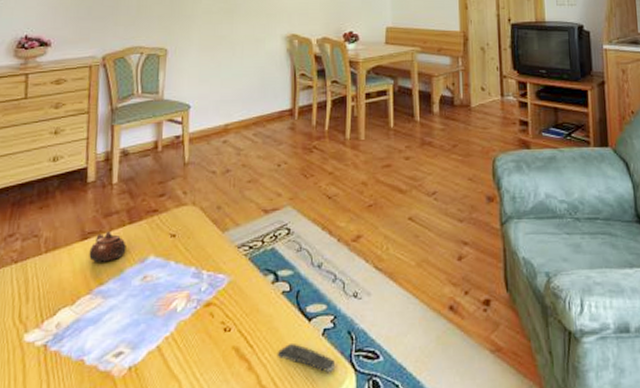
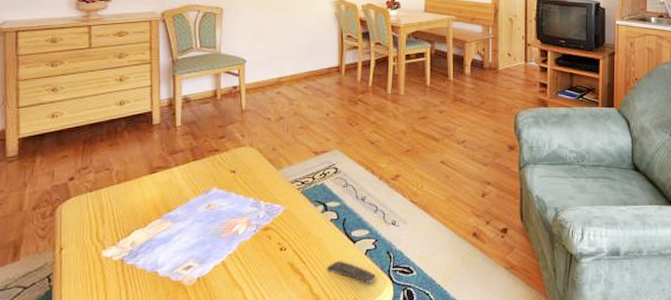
teapot: present [89,230,126,263] -> none [158,166,191,193]

